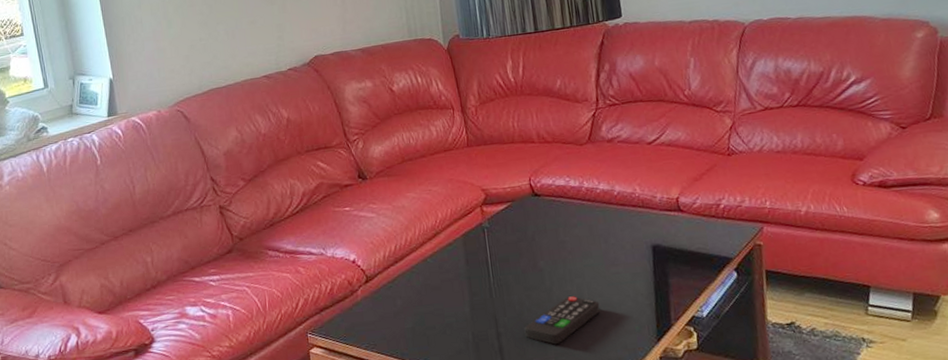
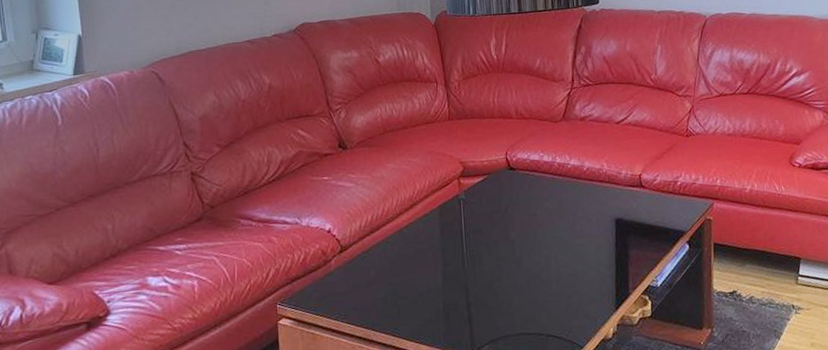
remote control: present [524,296,601,345] -> none [493,266,566,314]

